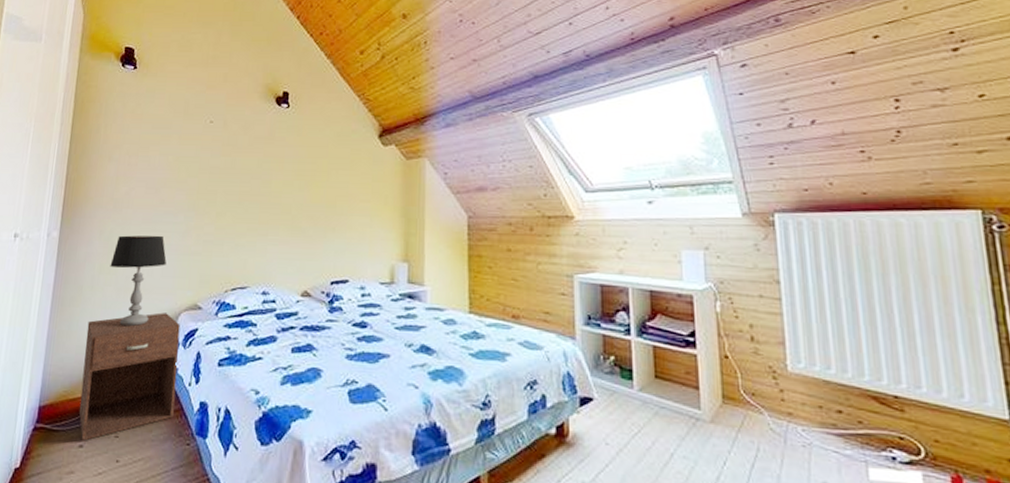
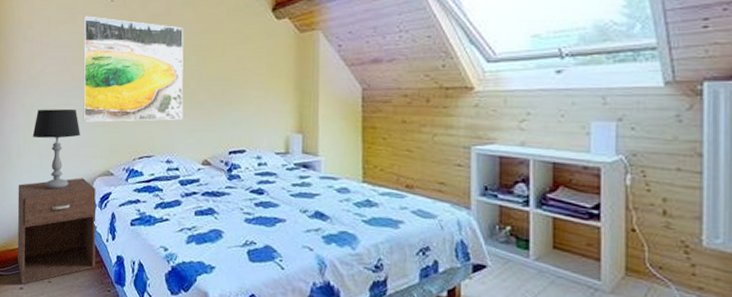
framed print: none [170,136,287,250] -> present [83,16,184,122]

